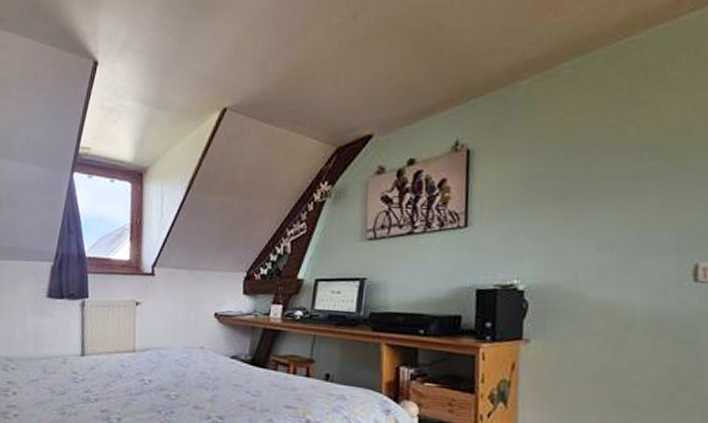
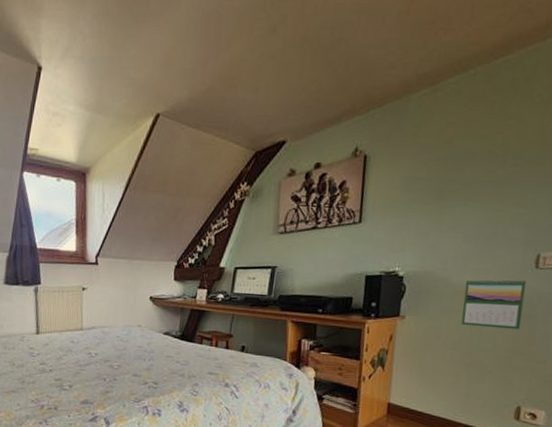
calendar: none [603,294,685,359] -> present [461,278,527,330]

